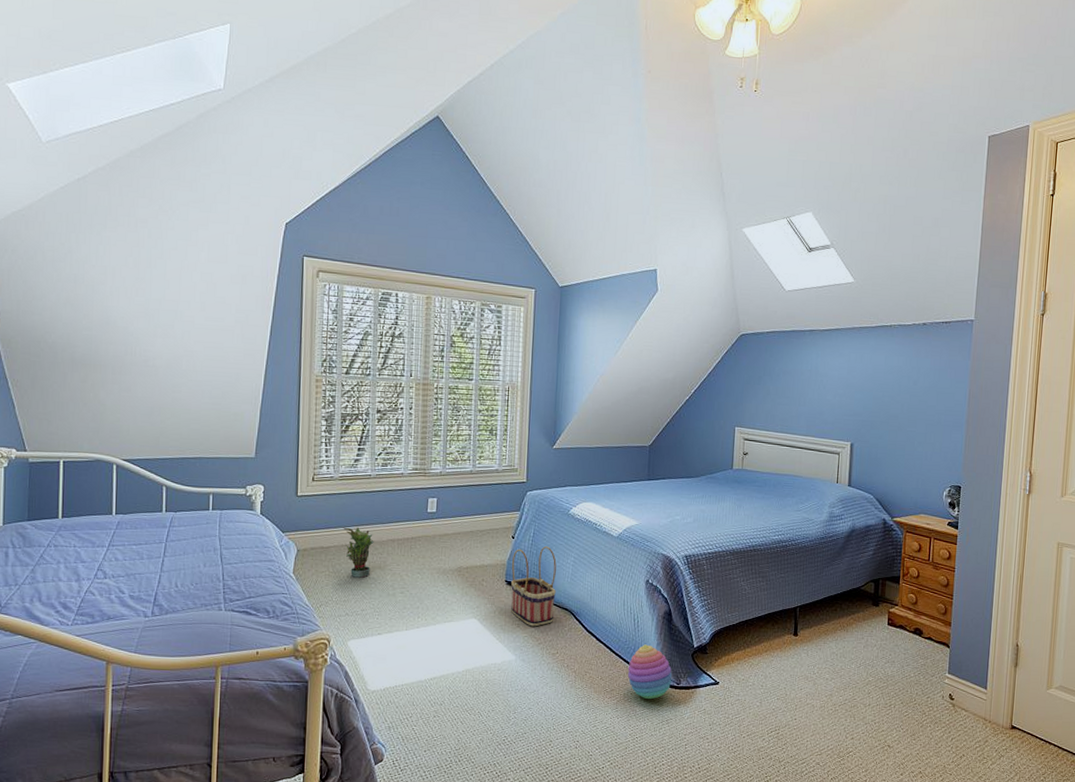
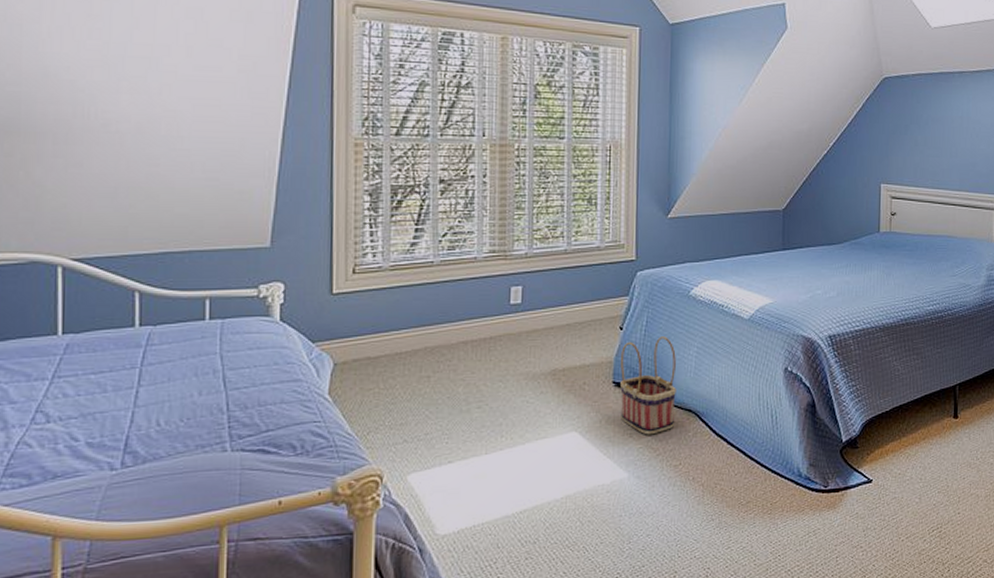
potted plant: present [343,526,374,578] -> none [397,328,440,393]
stacking toy: present [627,644,673,699] -> none [765,444,819,508]

